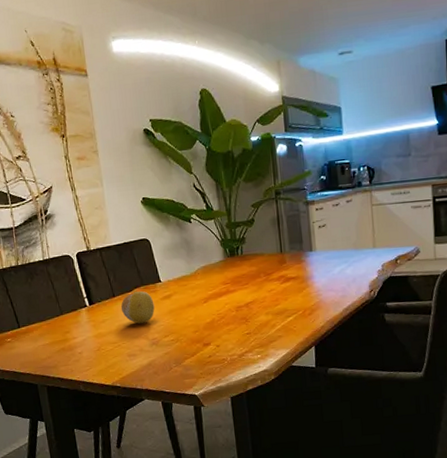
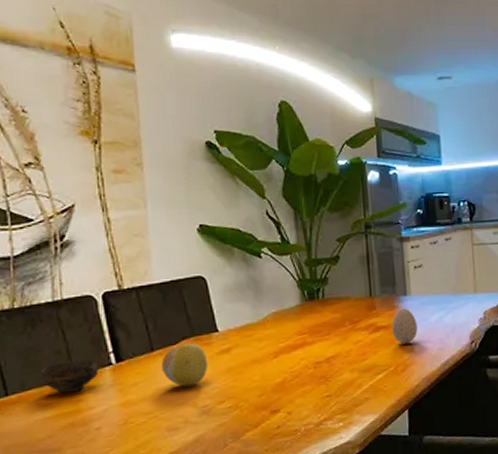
cup: none [40,303,78,327] -> present [41,359,99,394]
decorative egg: none [299,262,323,292] -> present [391,308,418,344]

